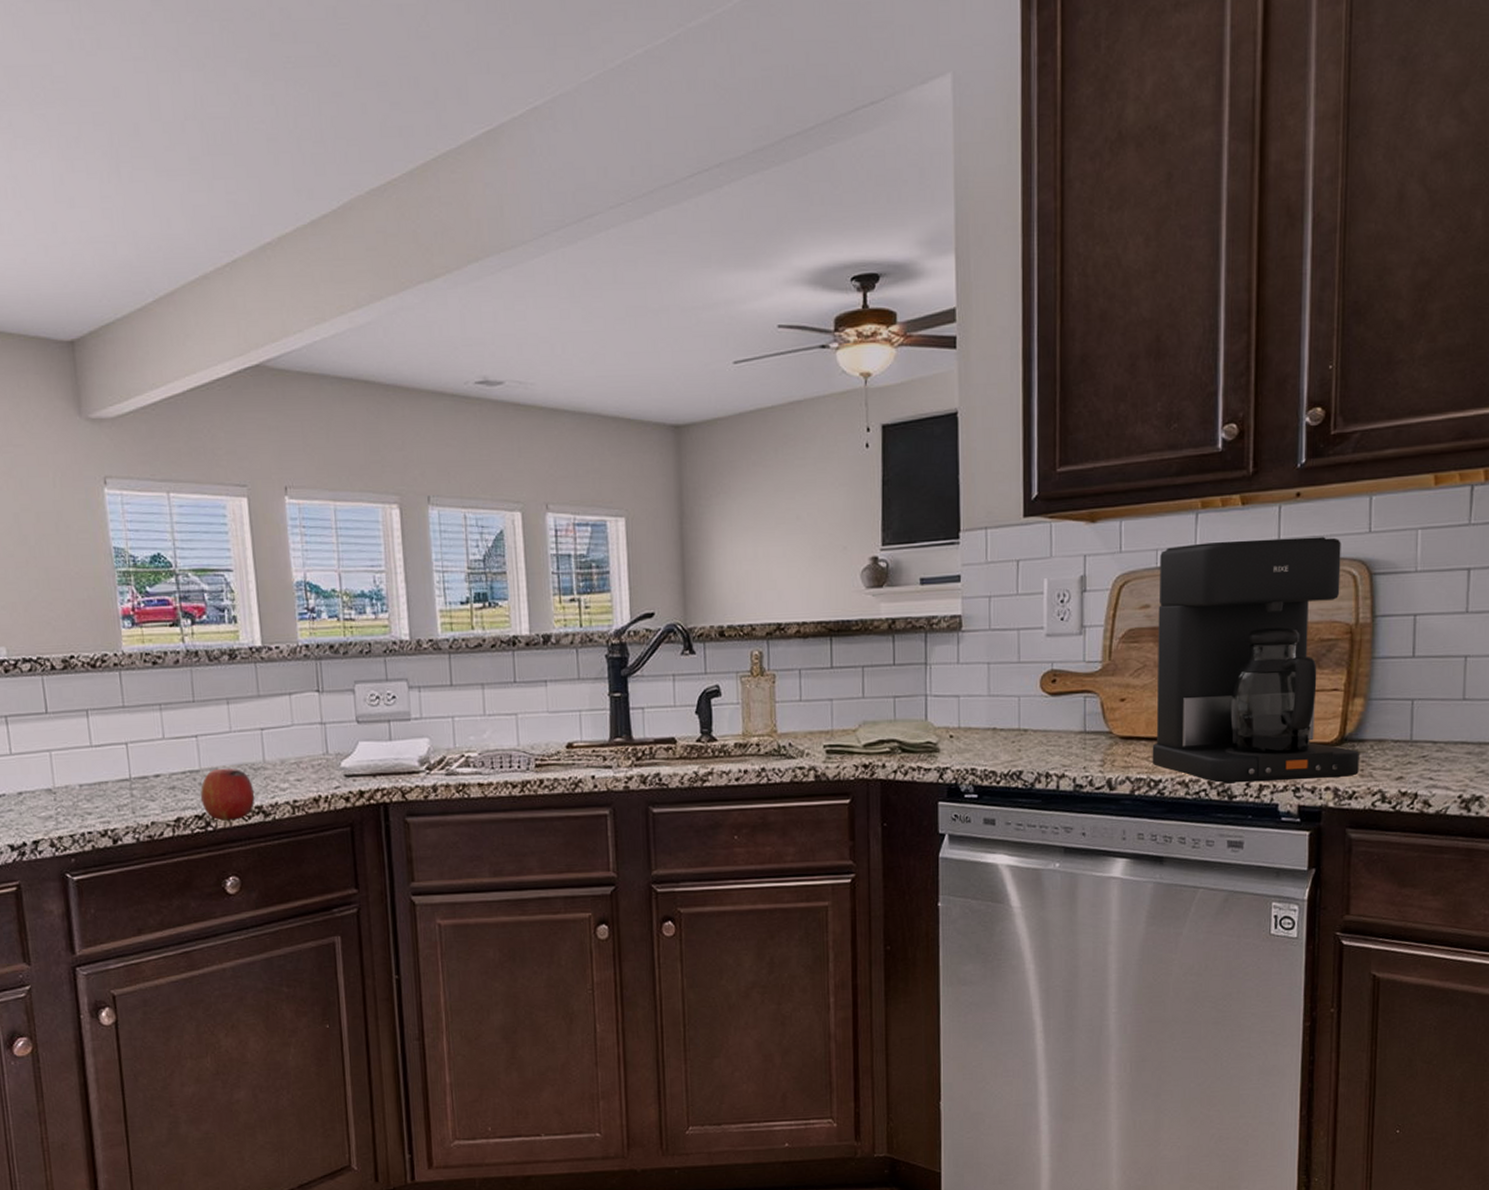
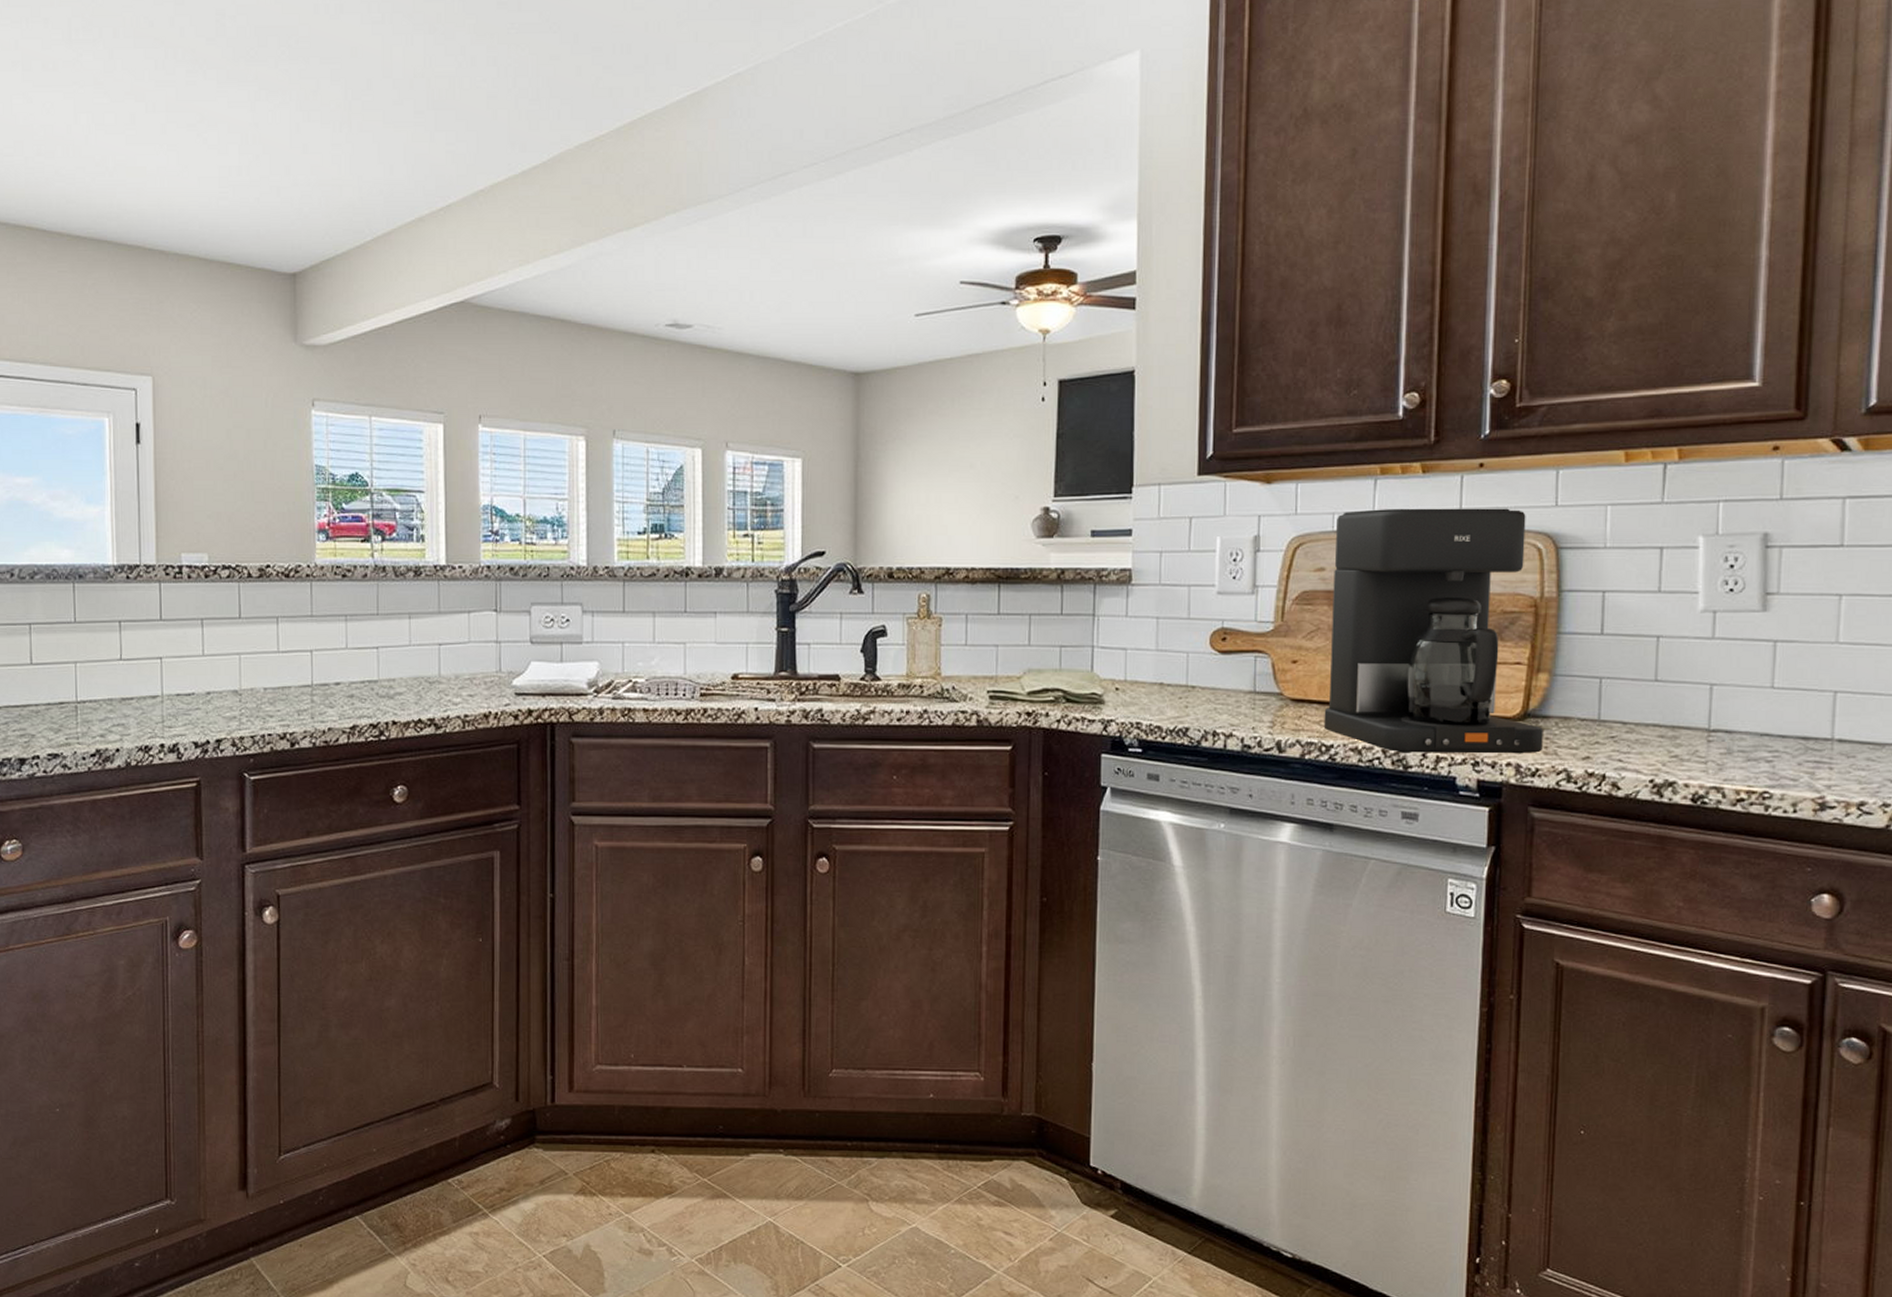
fruit: present [200,768,255,821] -> none [376,680,428,731]

